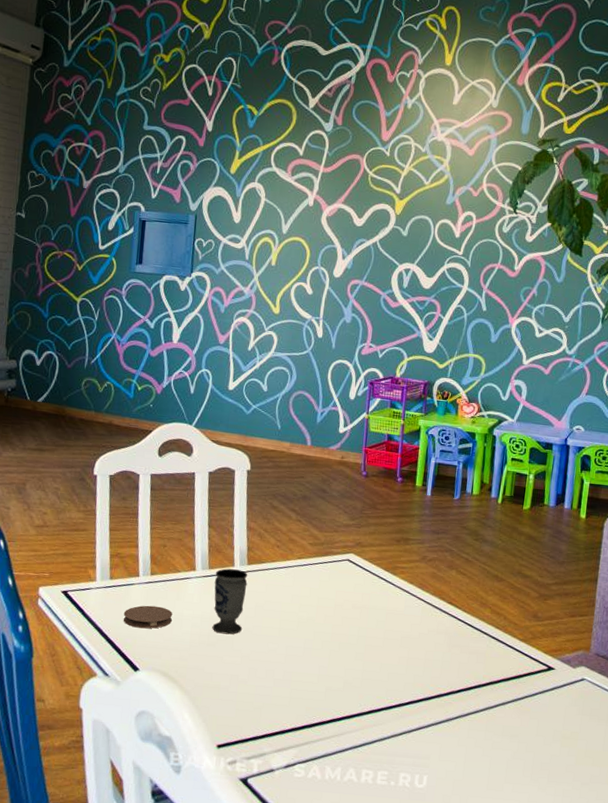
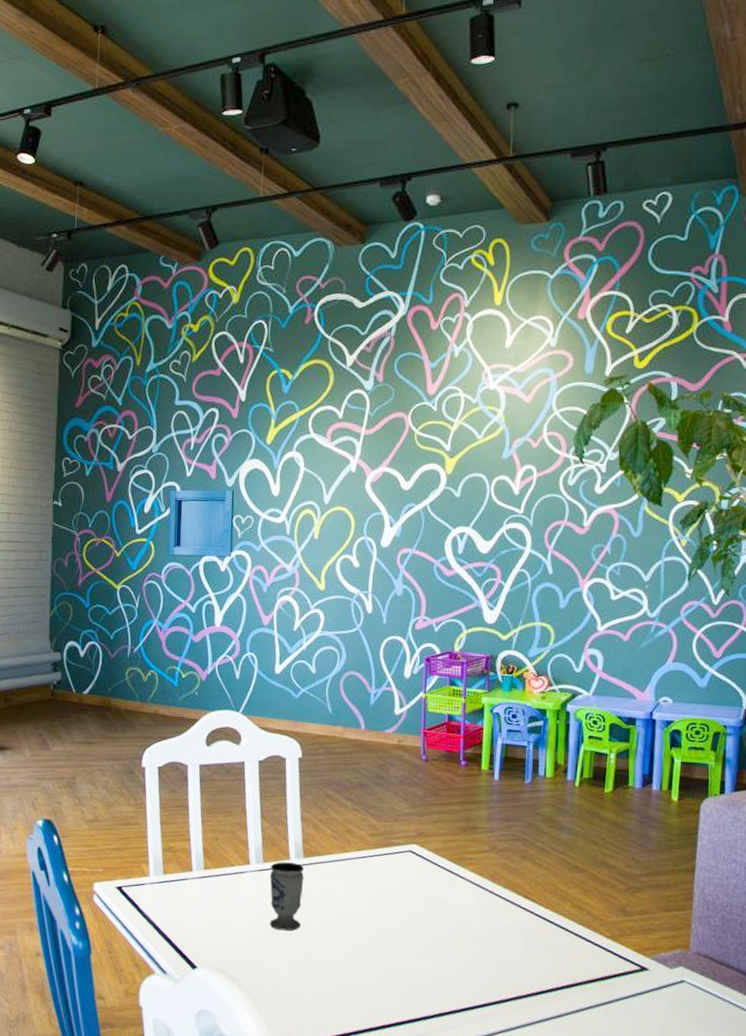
coaster: present [123,605,172,629] -> none [178,901,228,926]

